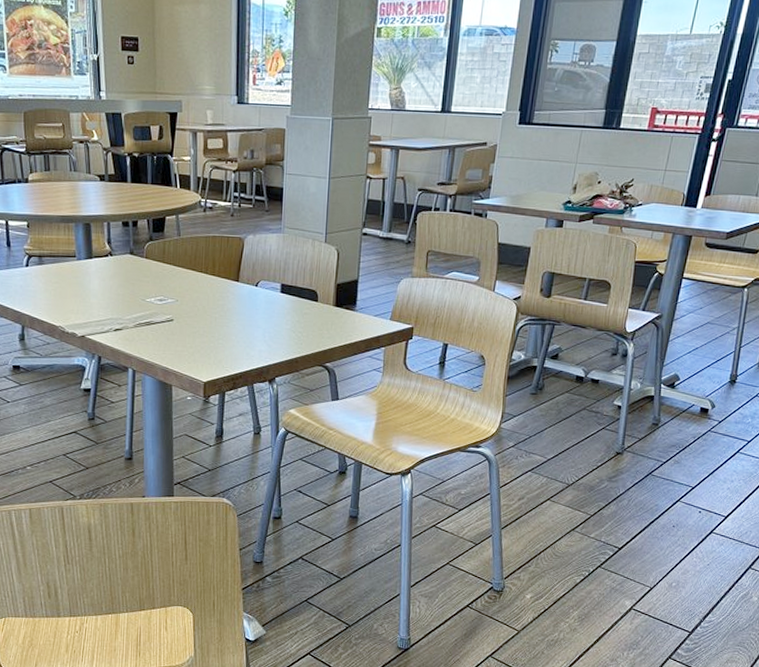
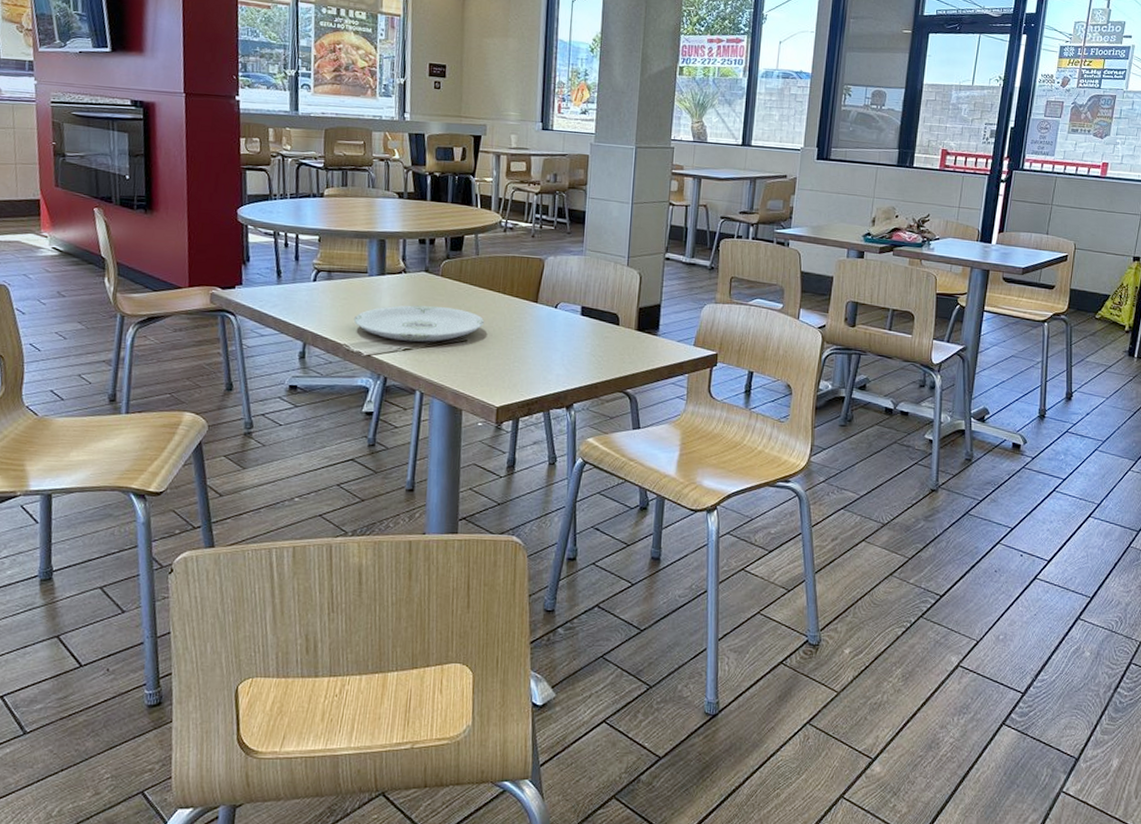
plate: none [66,287,189,322] -> present [353,305,485,342]

